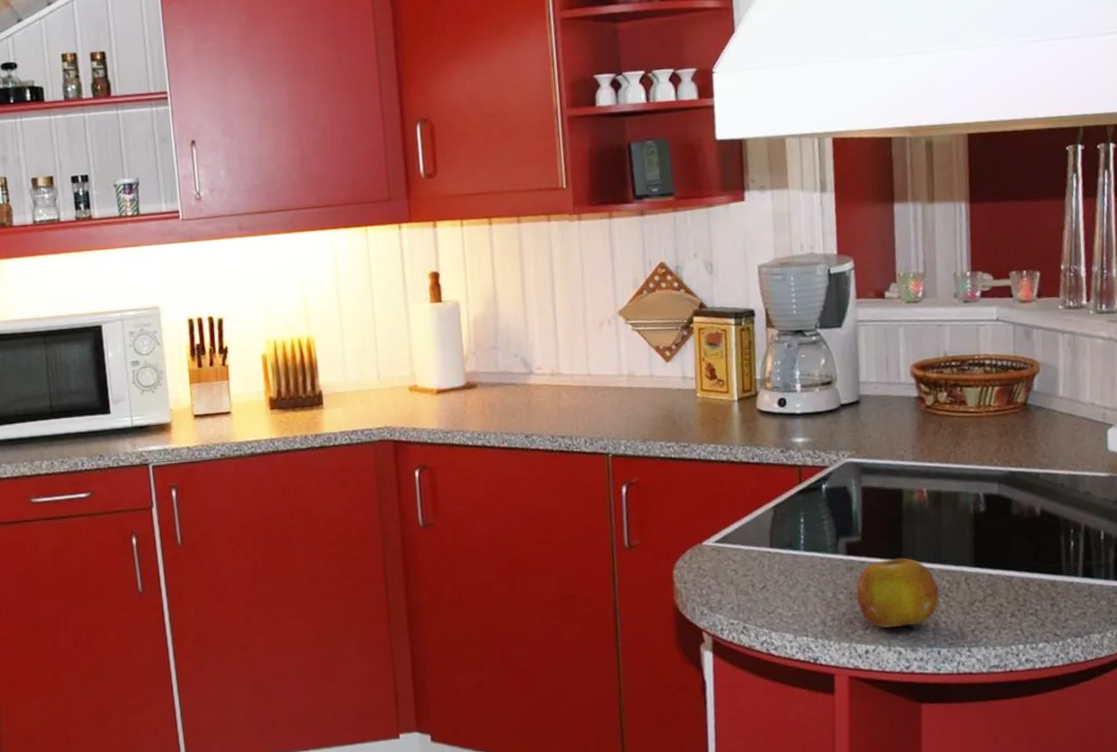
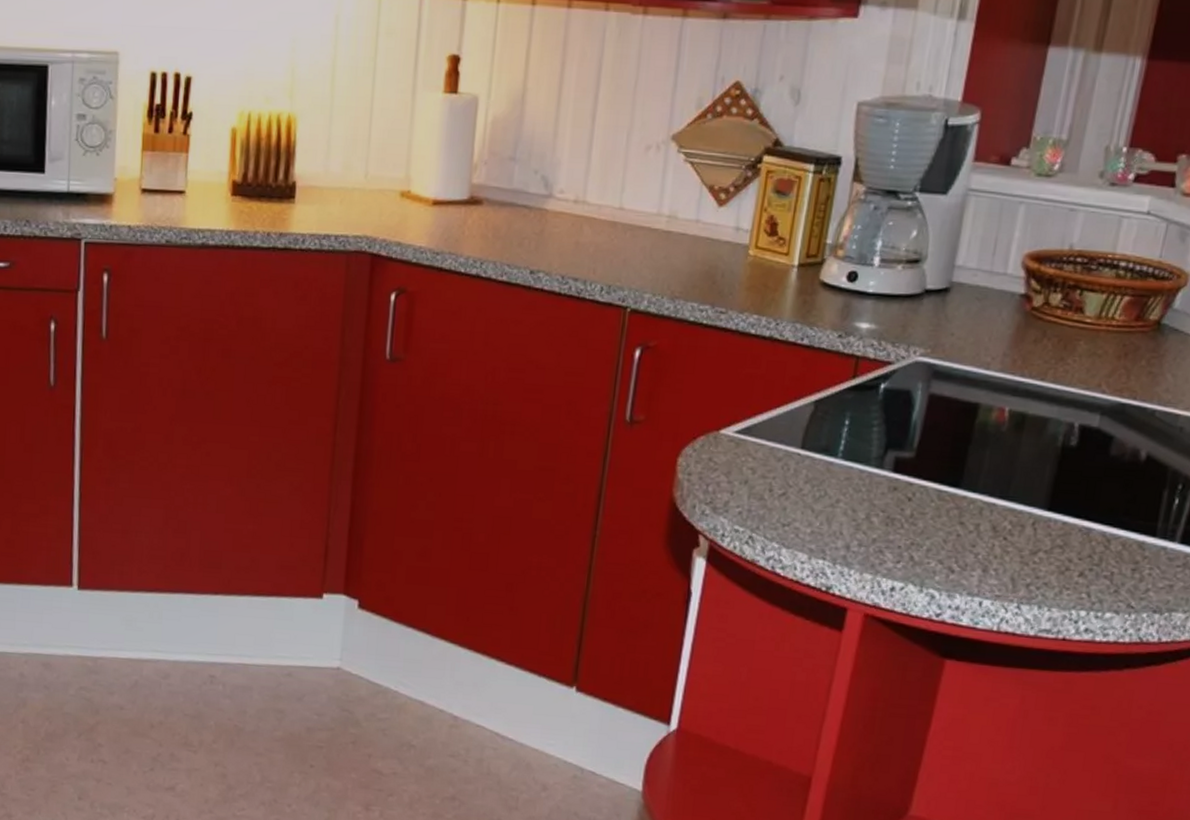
fruit: present [856,558,939,628] -> none [893,485,997,566]

